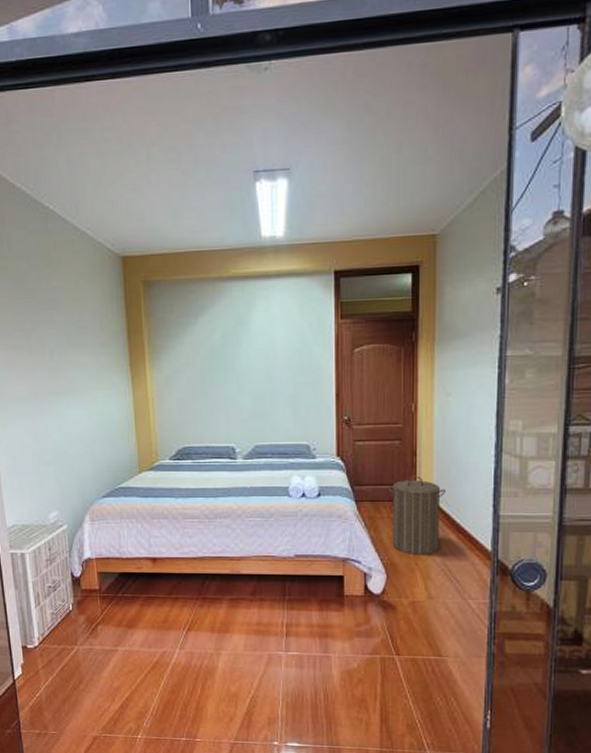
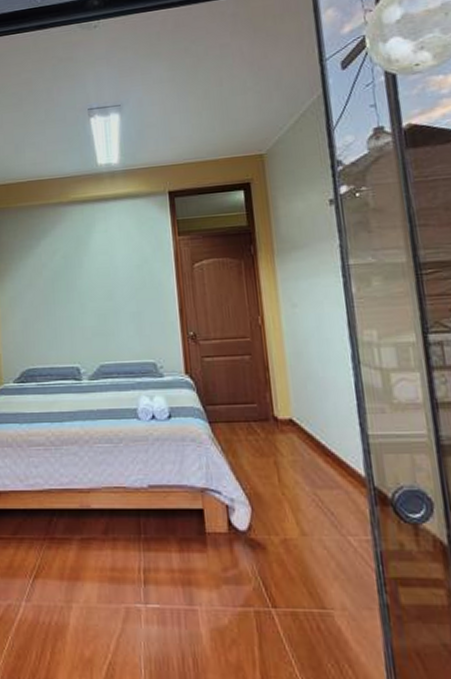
laundry hamper: present [388,476,446,556] -> none [242,393,306,484]

